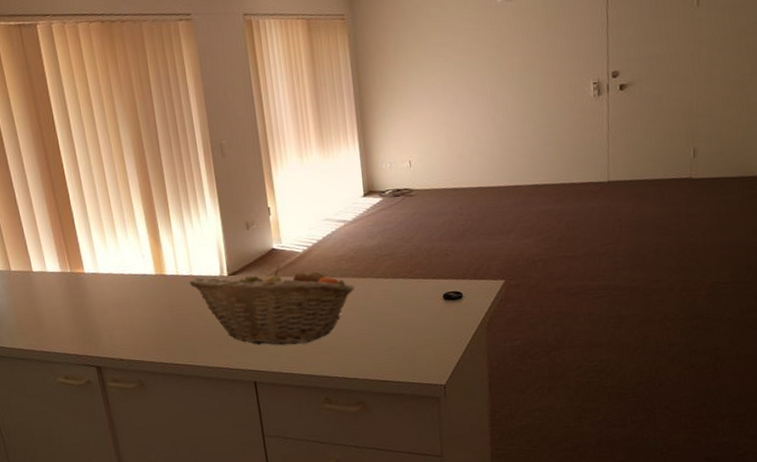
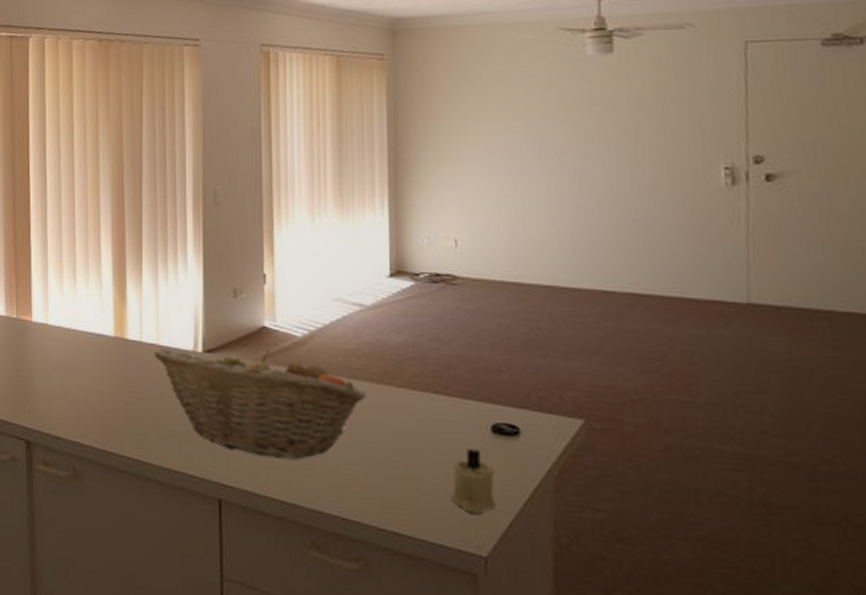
candle: none [419,313,449,357] -> present [451,449,496,514]

